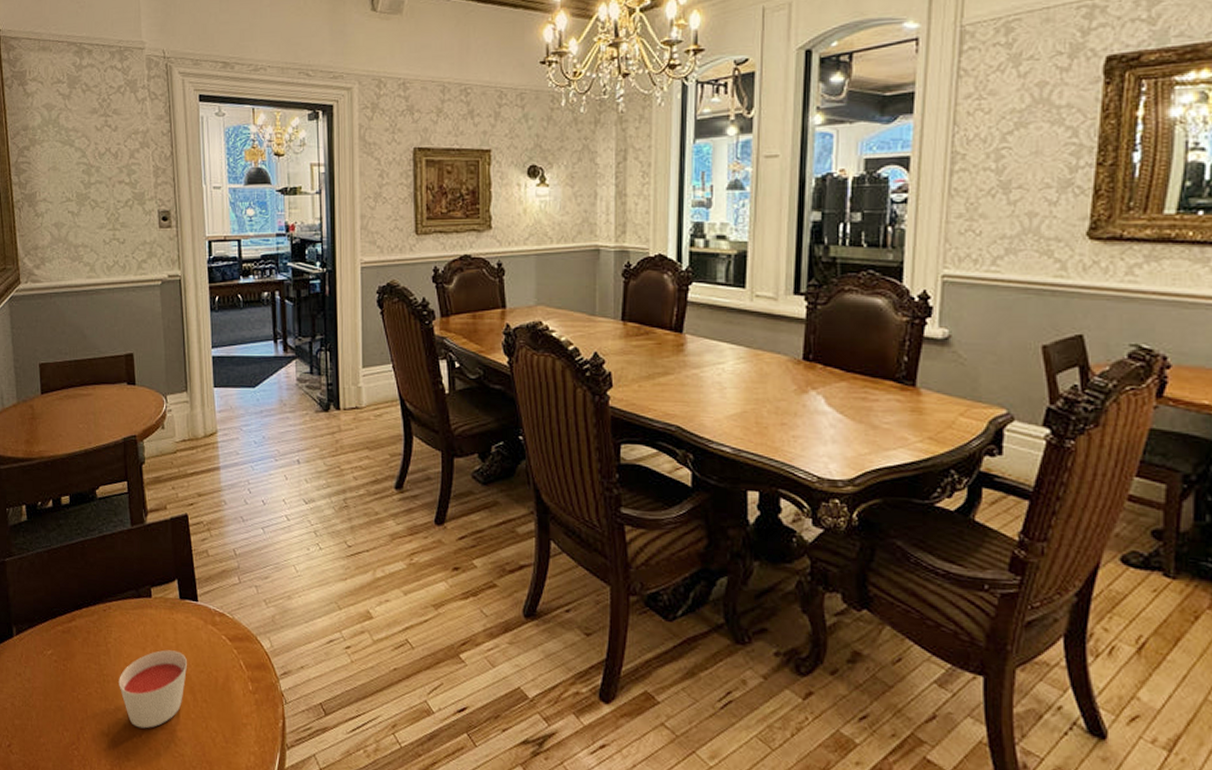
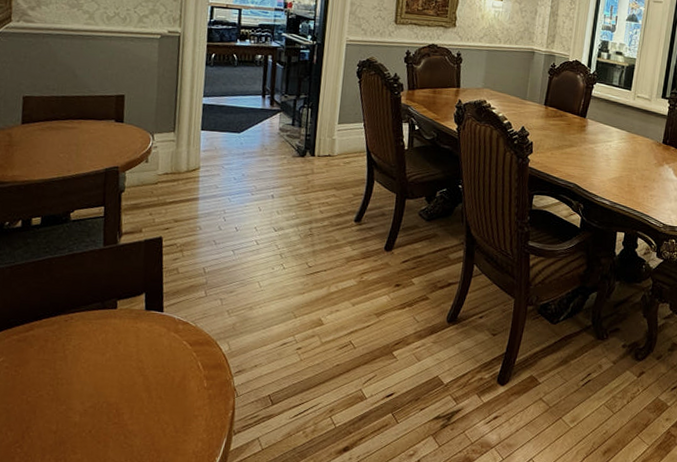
candle: present [119,650,187,729] -> none [73,354,146,425]

